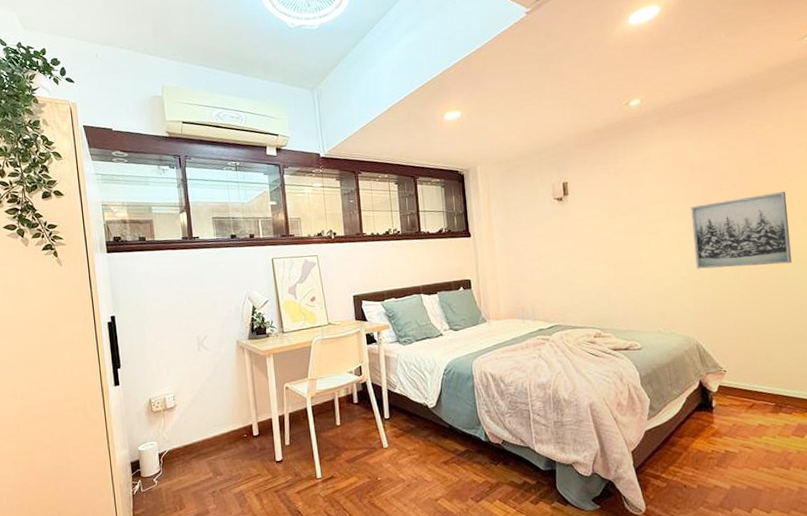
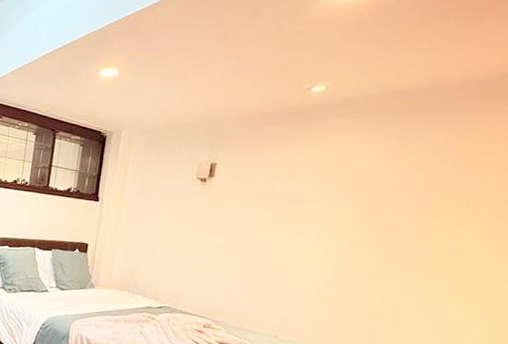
wall art: present [691,192,792,269] -> none [338,214,474,297]

